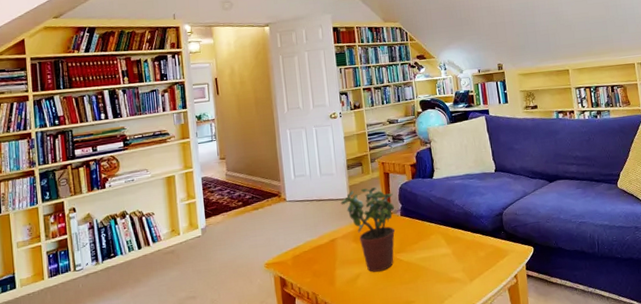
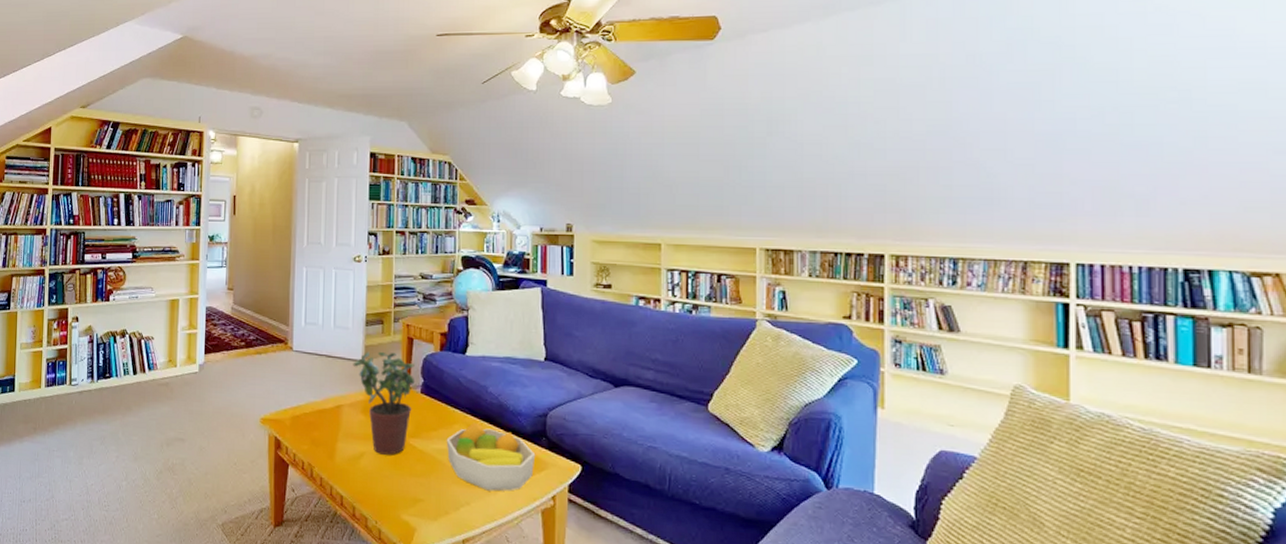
fruit bowl: none [426,230,498,283] -> present [446,422,536,492]

